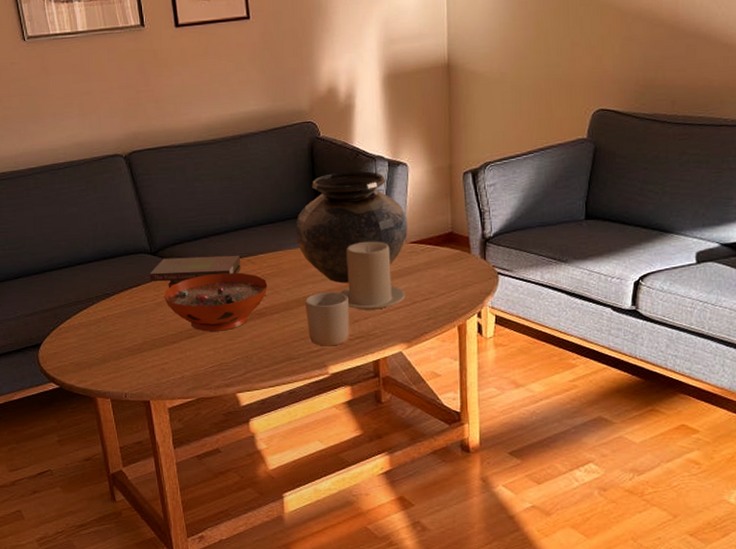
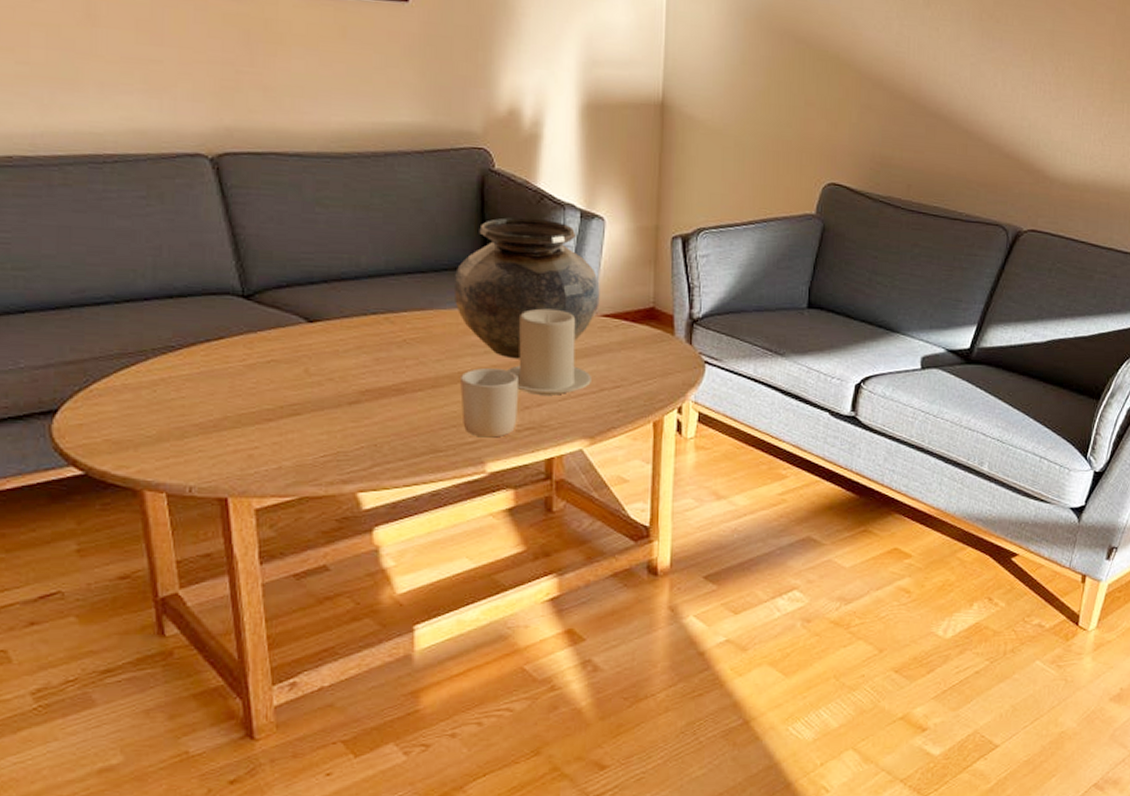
books: present [149,255,241,288] -> none [238,304,375,346]
decorative bowl: present [164,272,268,332] -> none [258,331,411,409]

